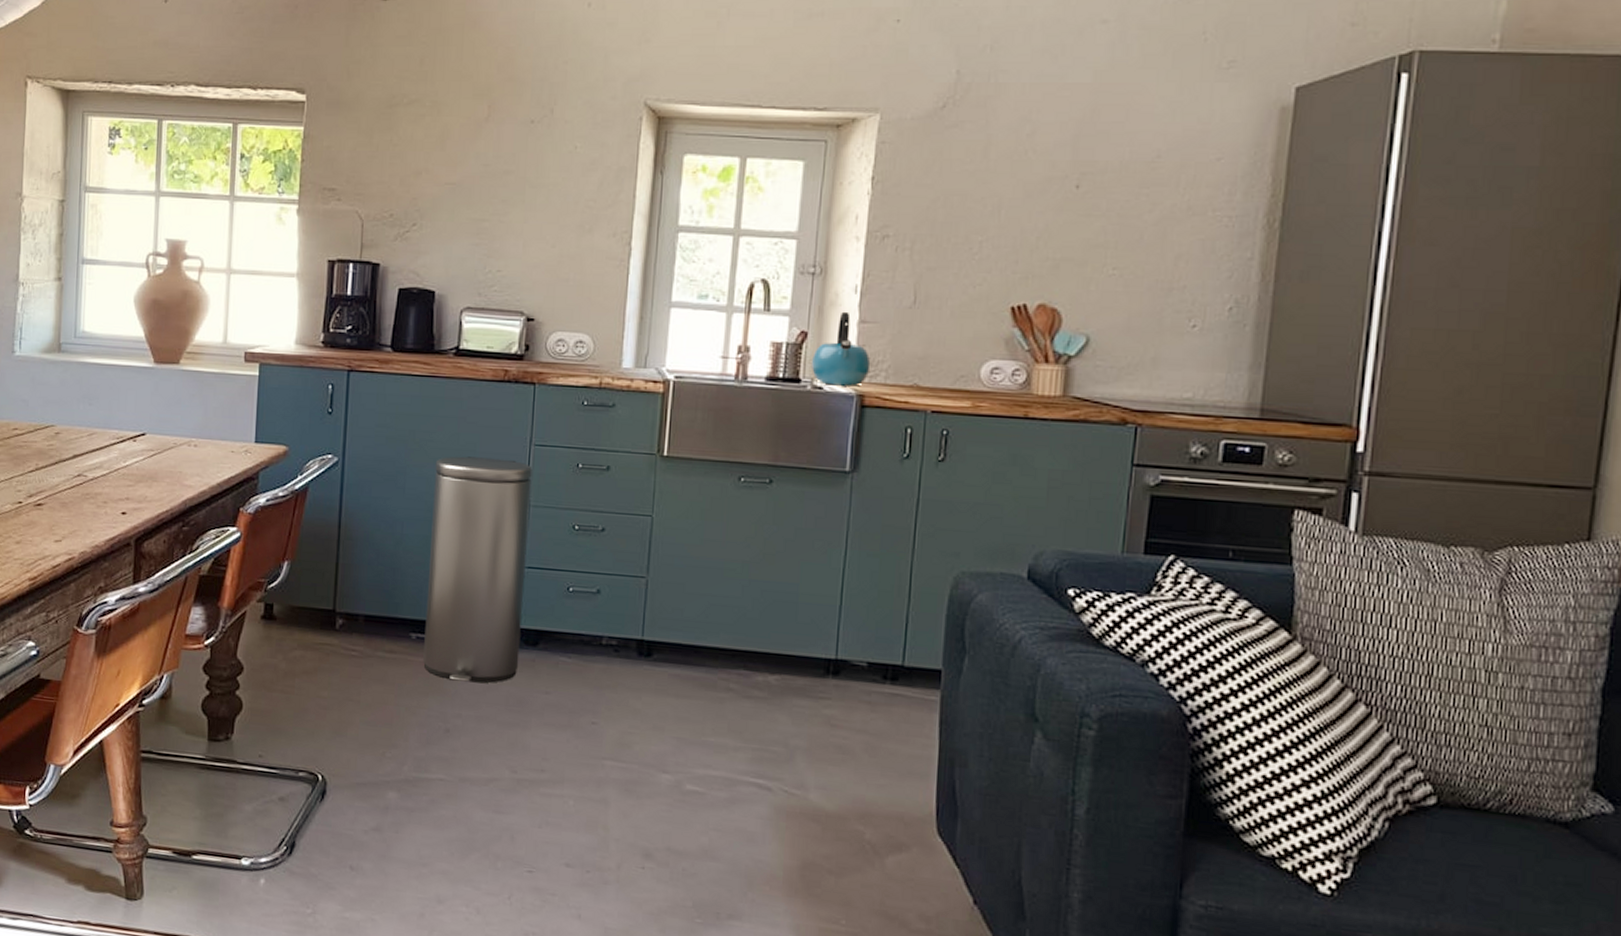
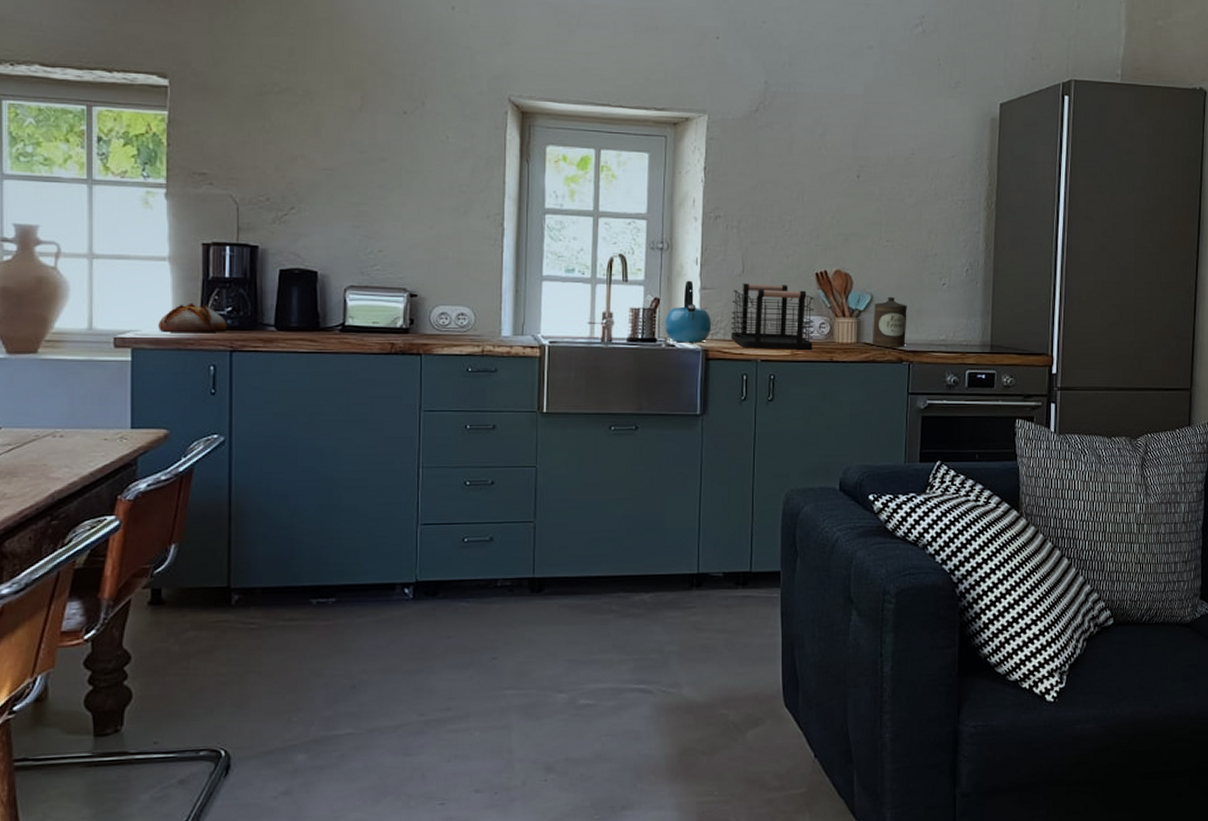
bread: none [284,320,346,351] -> present [159,302,227,333]
pedal bin: present [423,456,532,684] -> none [325,426,423,639]
dish rack: none [894,317,1007,402] -> present [731,283,814,350]
canister: none [1084,339,1138,405] -> present [872,296,907,347]

